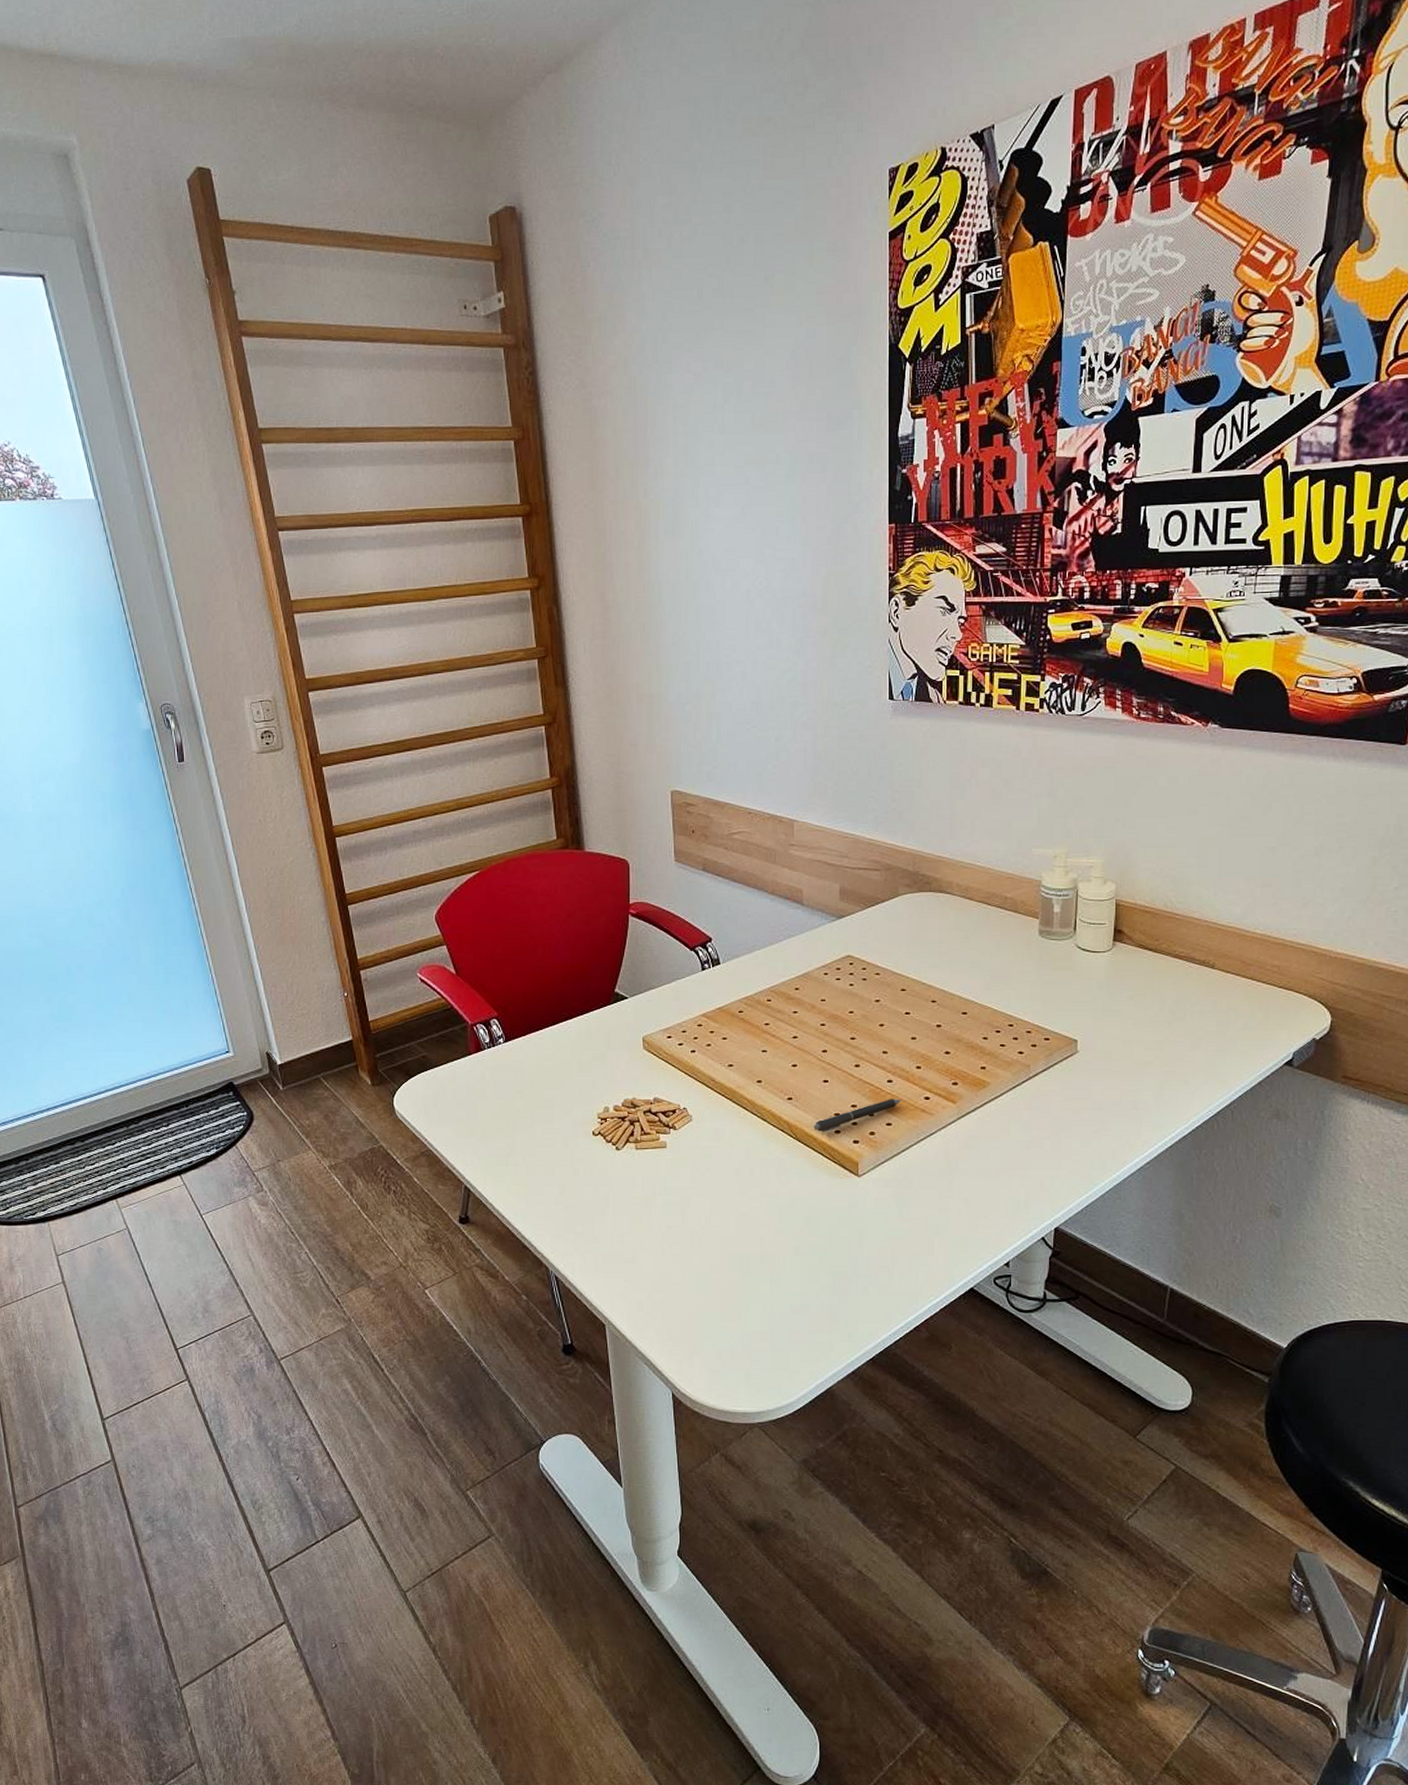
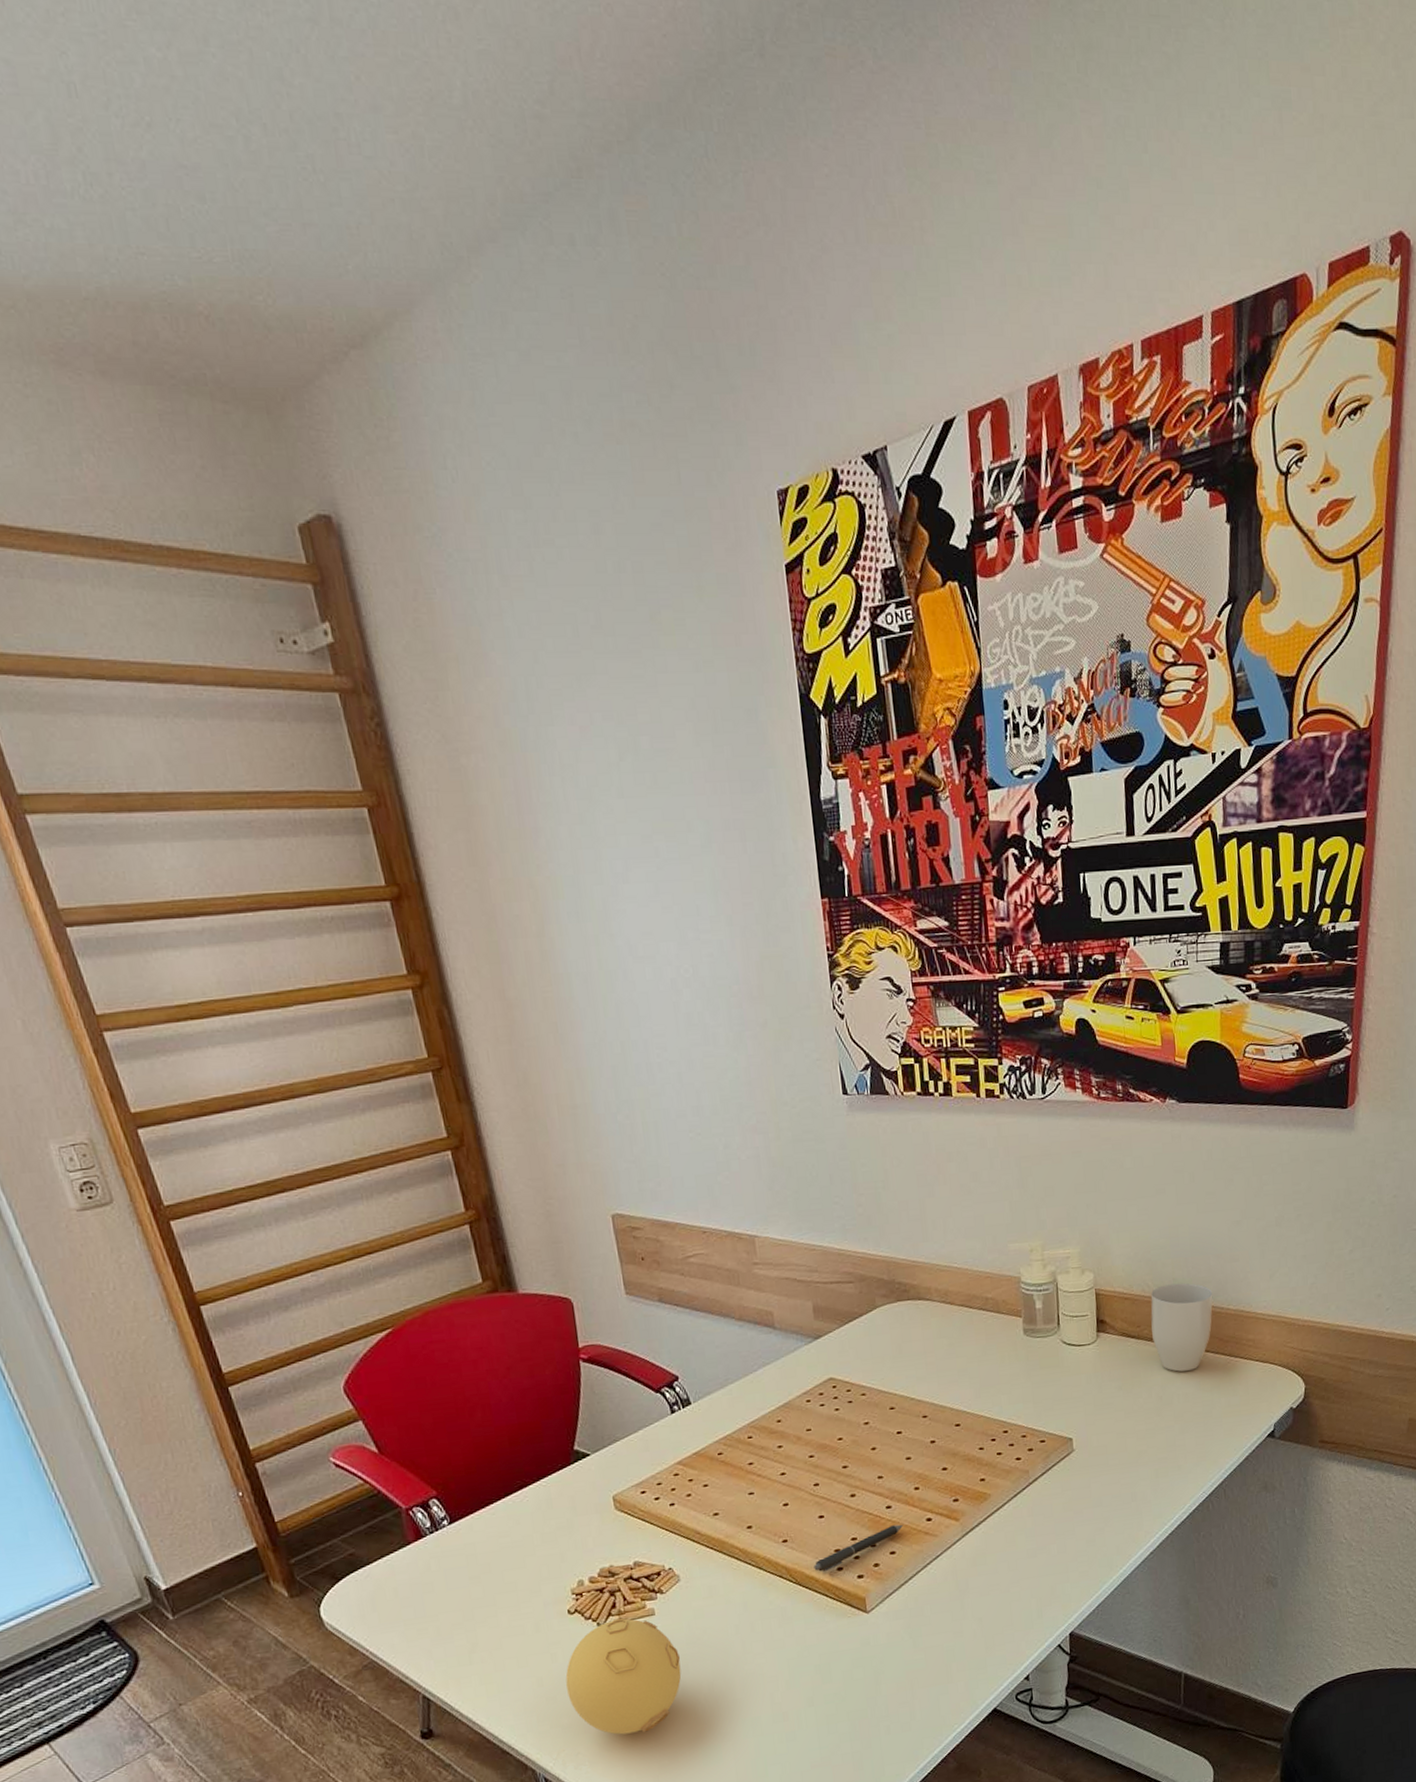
stress ball: none [584,1145,684,1251] -> present [565,1617,682,1735]
mug: none [1169,902,1239,989] -> present [1150,1283,1213,1372]

